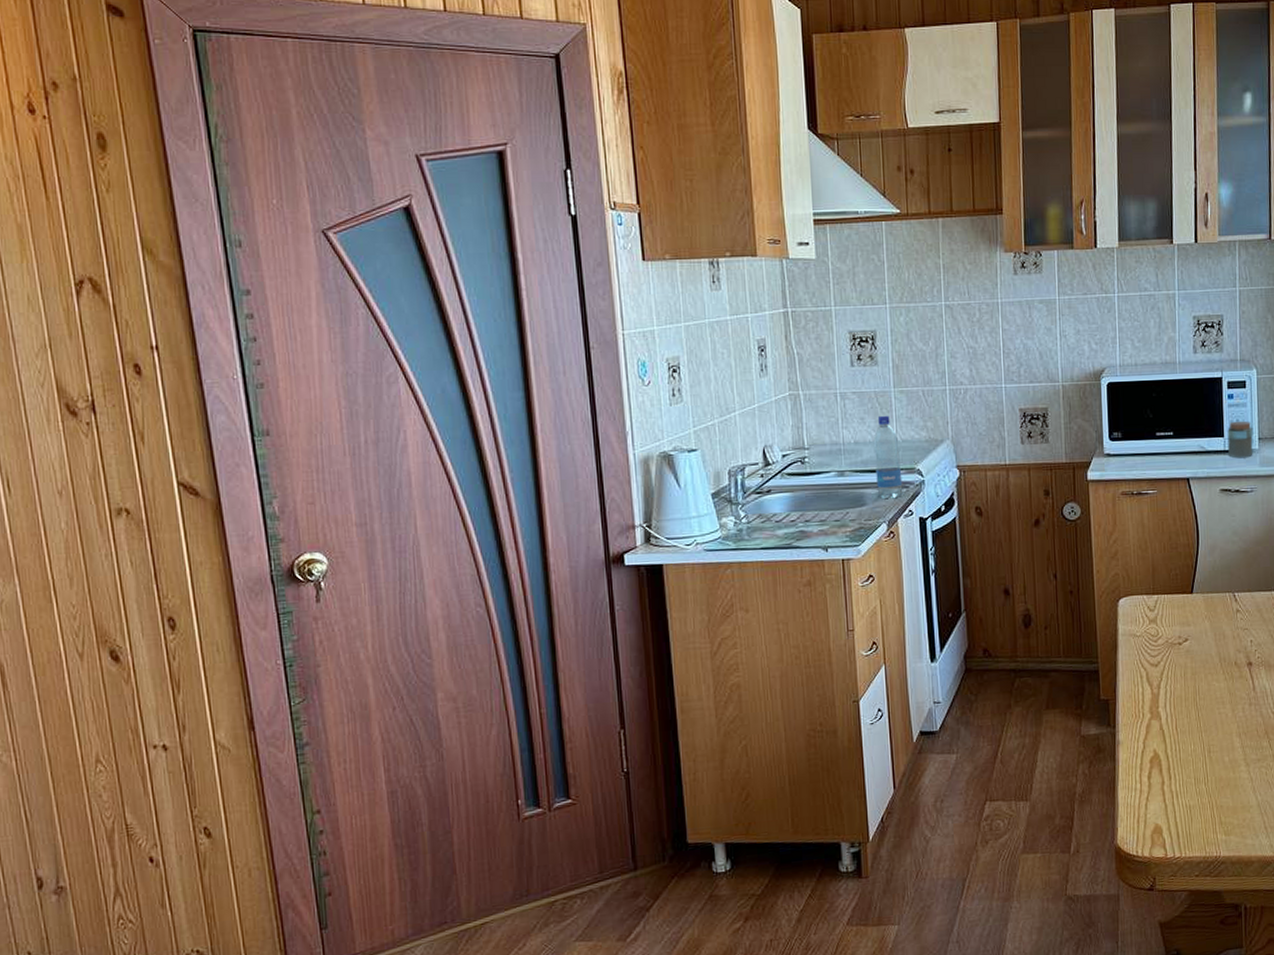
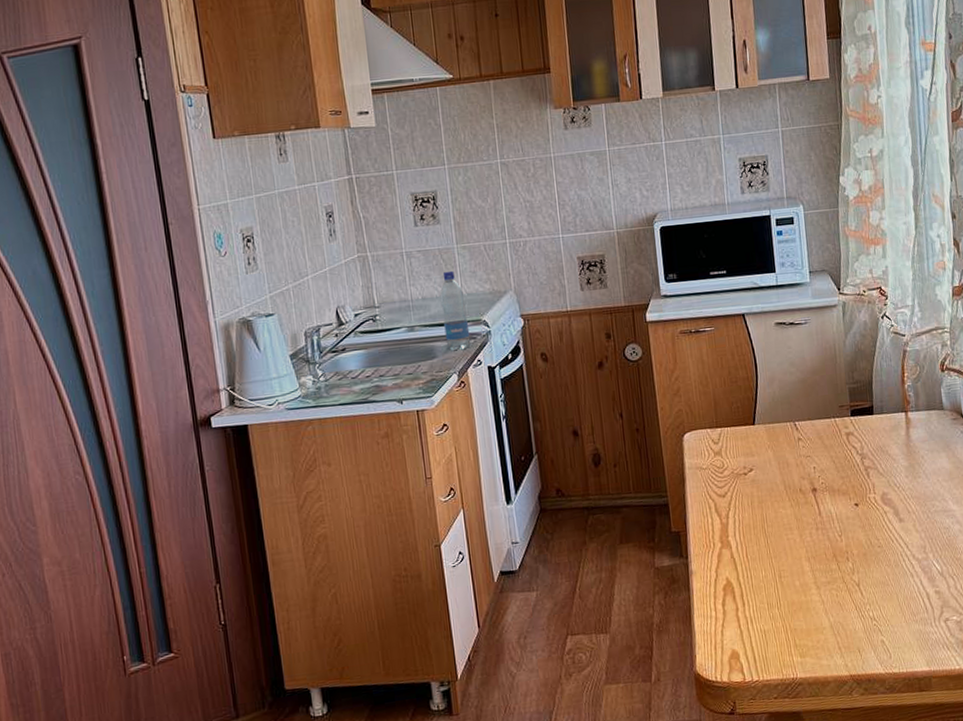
peanut butter: present [1227,421,1253,459] -> none [778,255,805,293]

